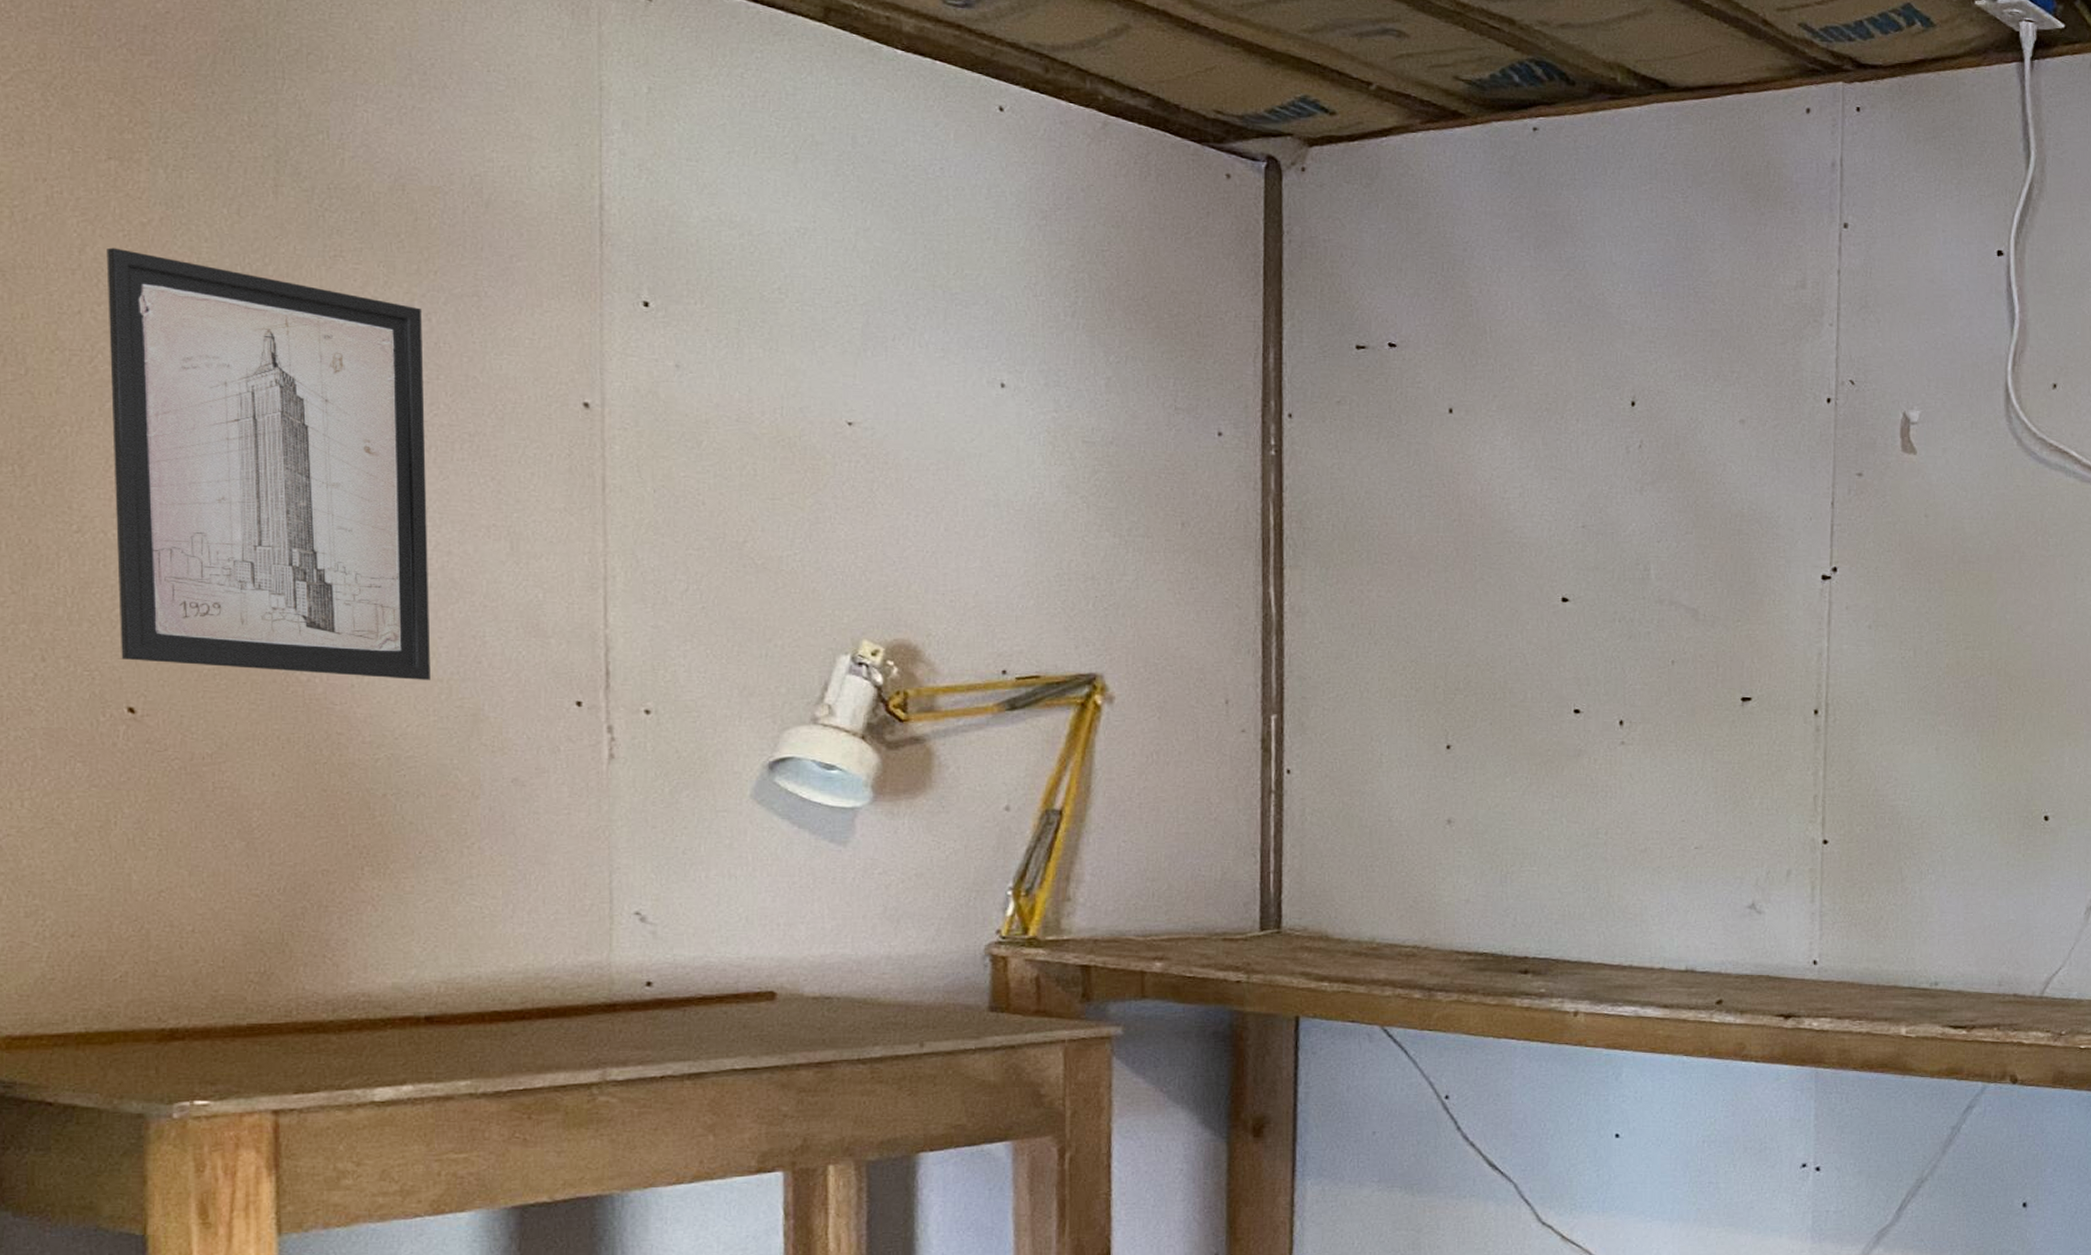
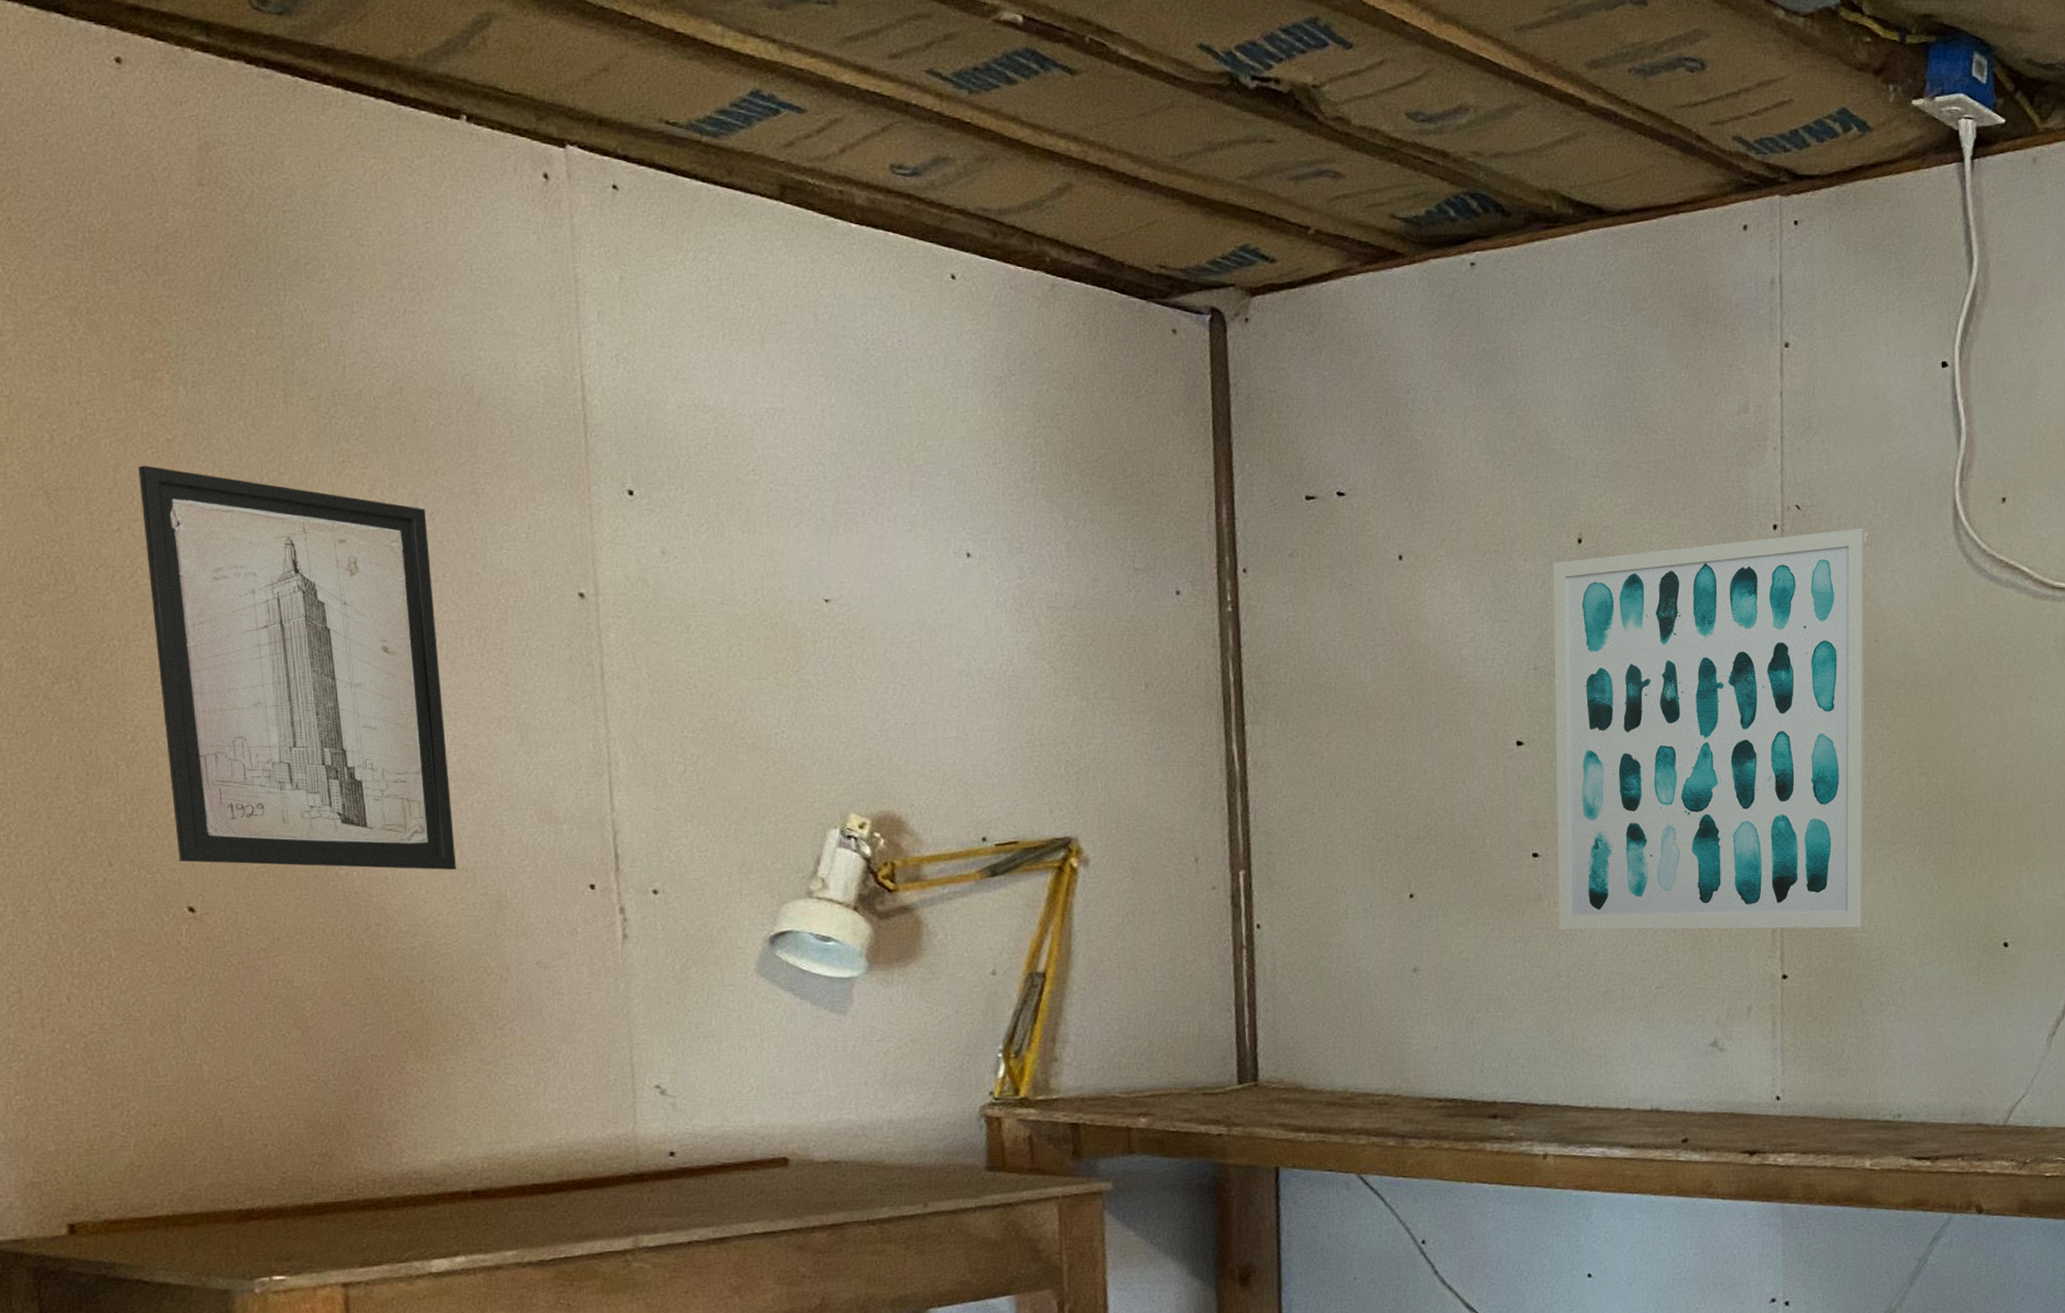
wall art: none [1598,405,1918,797] -> present [1553,528,1866,931]

